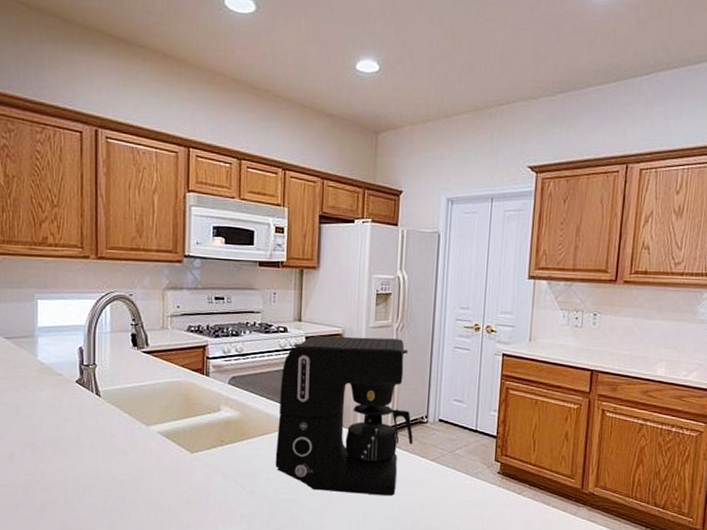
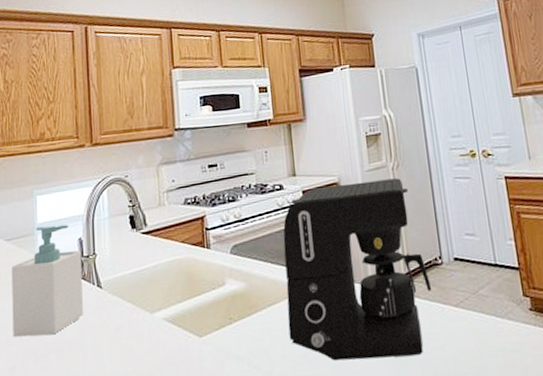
soap bottle: none [11,330,81,431] -> present [11,225,83,337]

